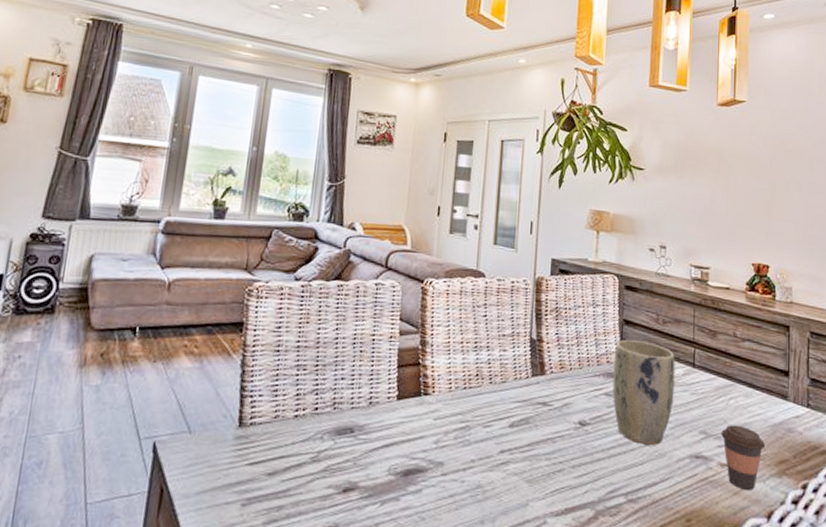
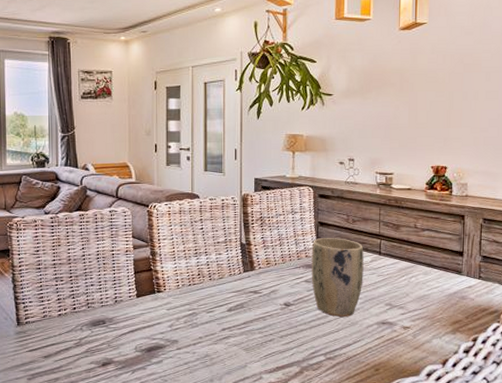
coffee cup: present [721,425,766,490] -> none [404,297,442,345]

